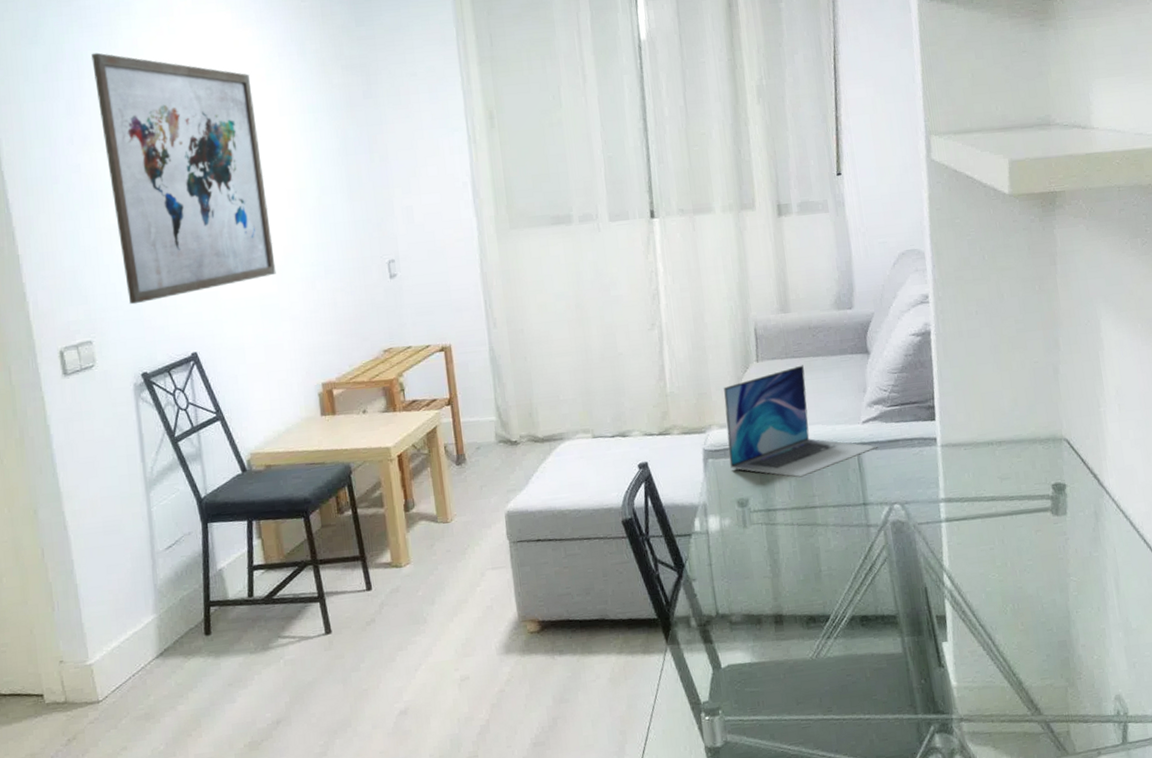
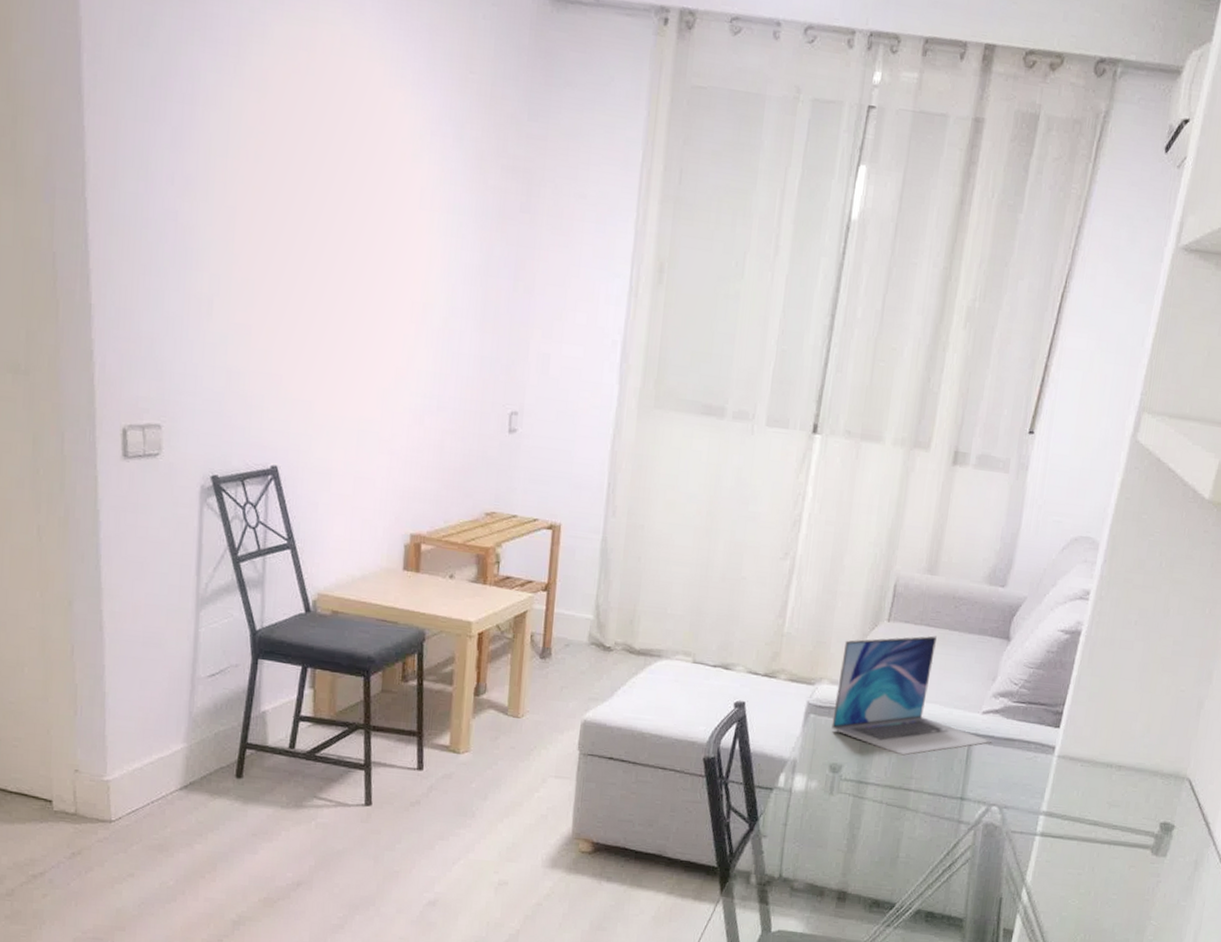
wall art: present [91,52,276,305] -> none [210,76,392,398]

